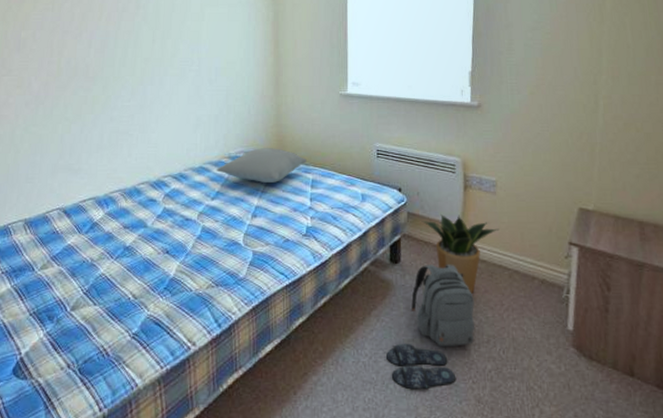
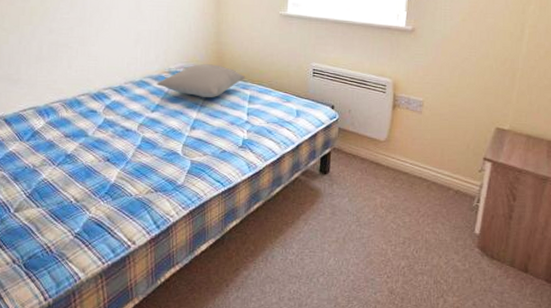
slippers: present [386,343,456,390] -> none [312,243,373,283]
backpack: present [410,265,474,347] -> none [336,176,394,247]
potted plant: present [422,214,500,294] -> none [352,131,422,202]

